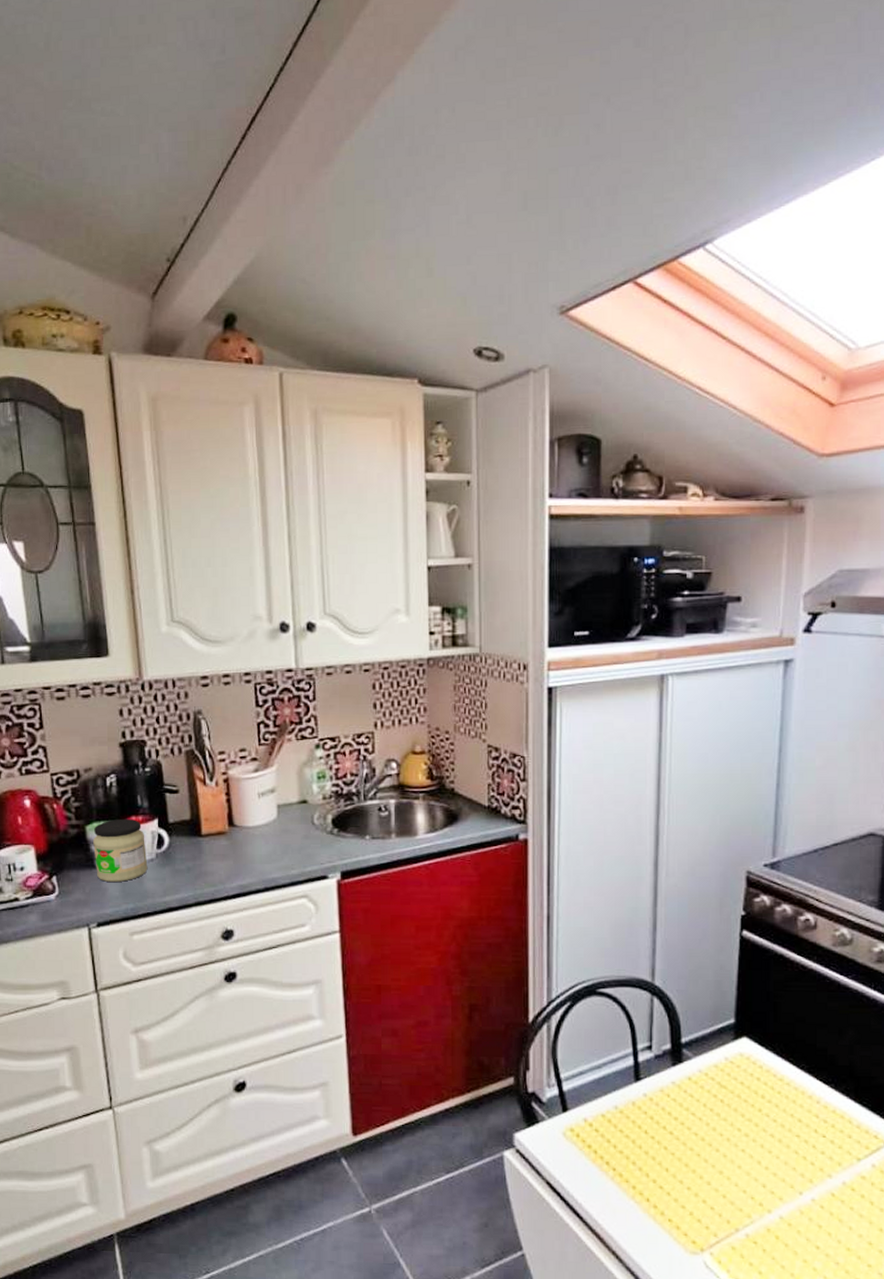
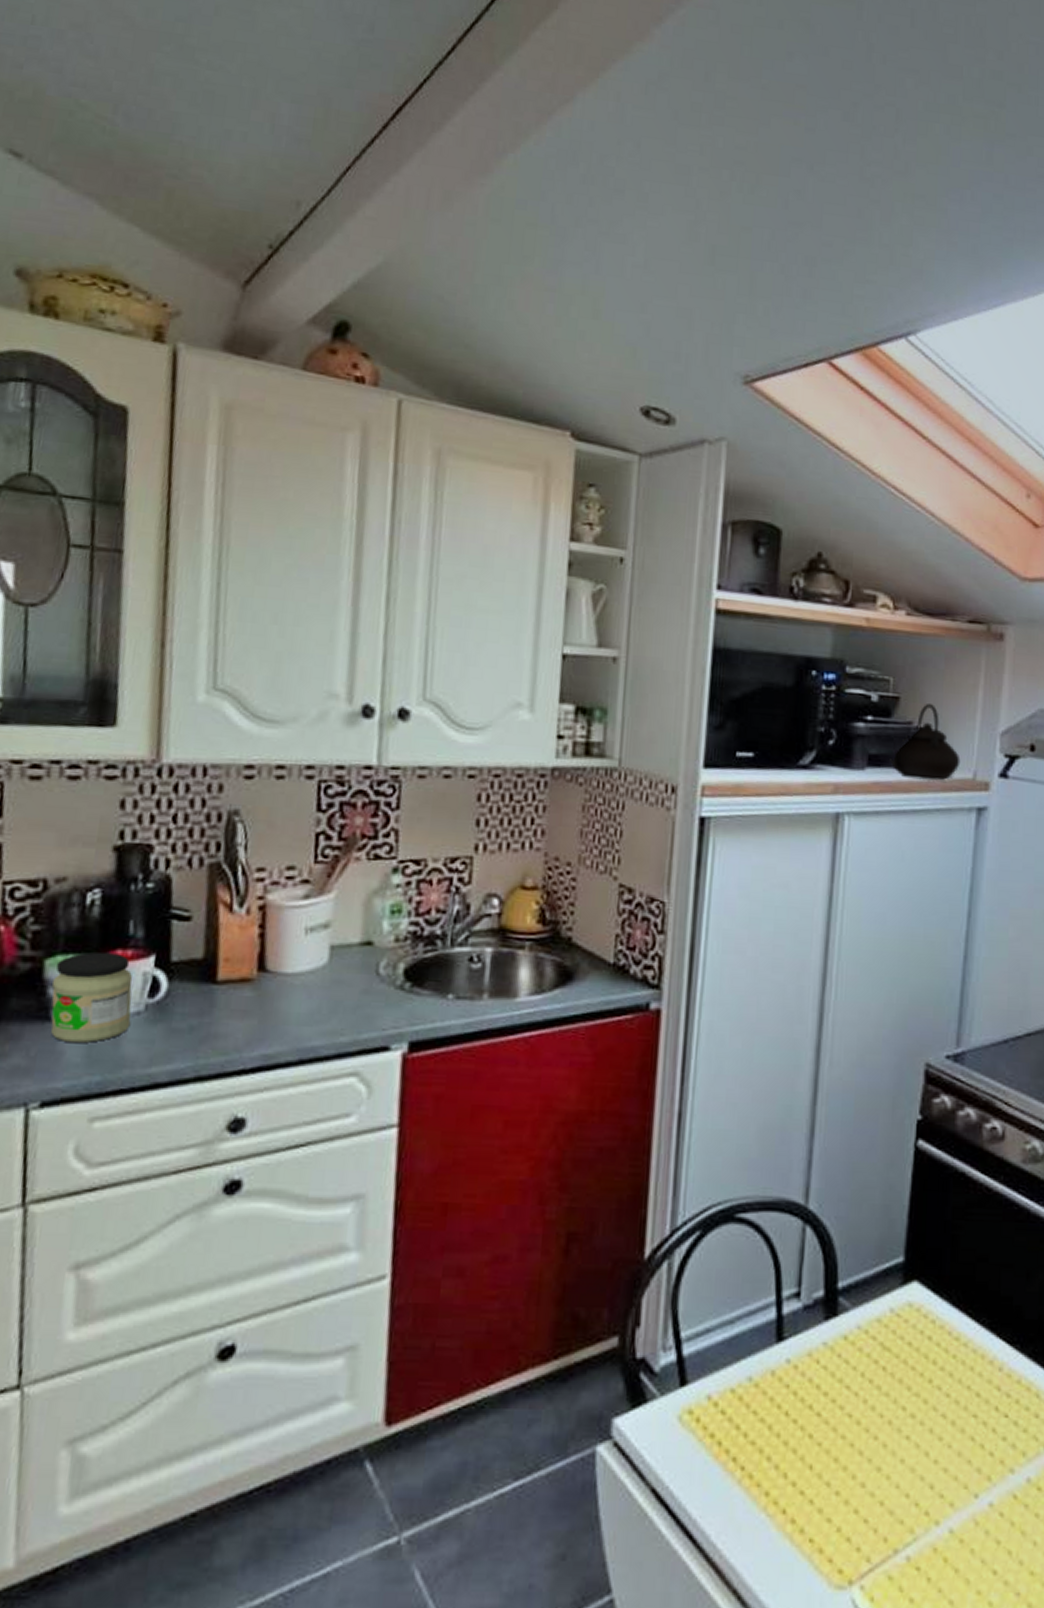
teapot: none [705,575,768,642] -> present [890,704,961,782]

